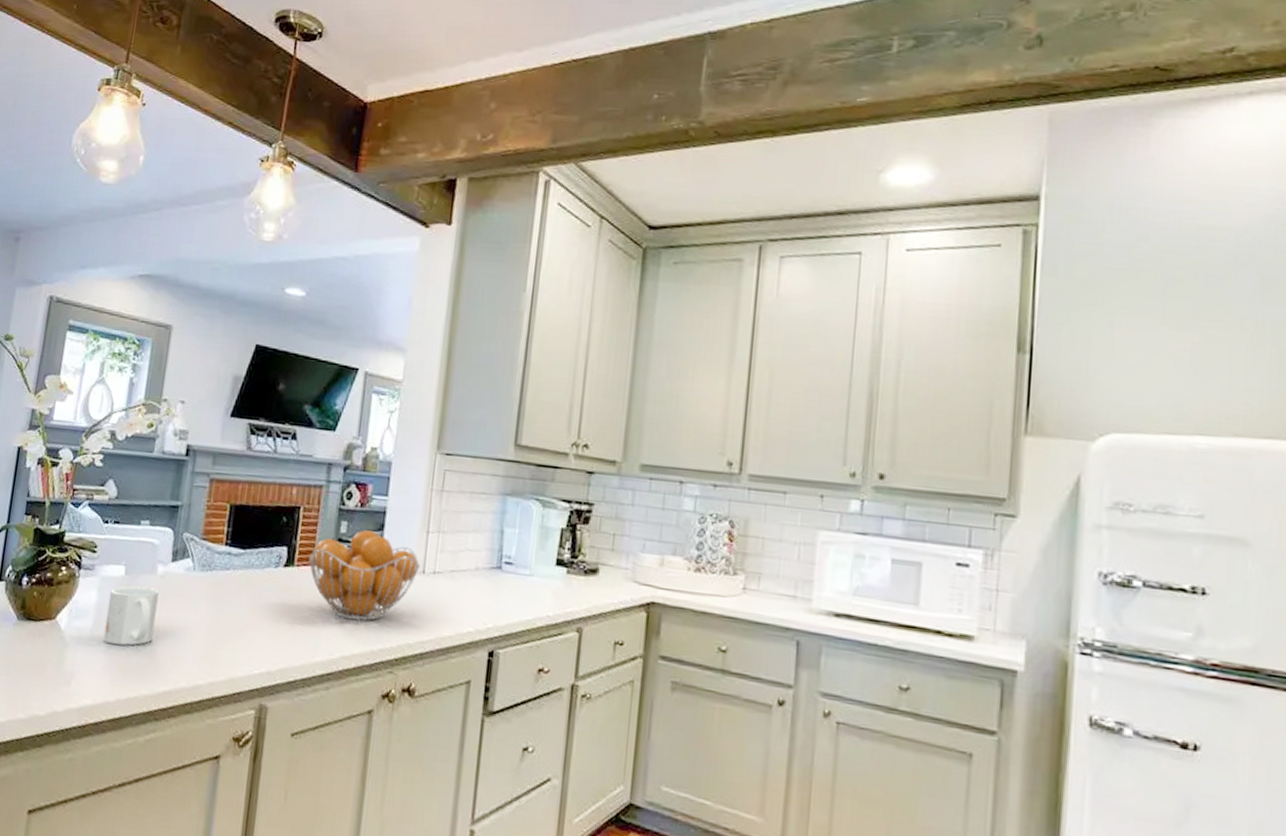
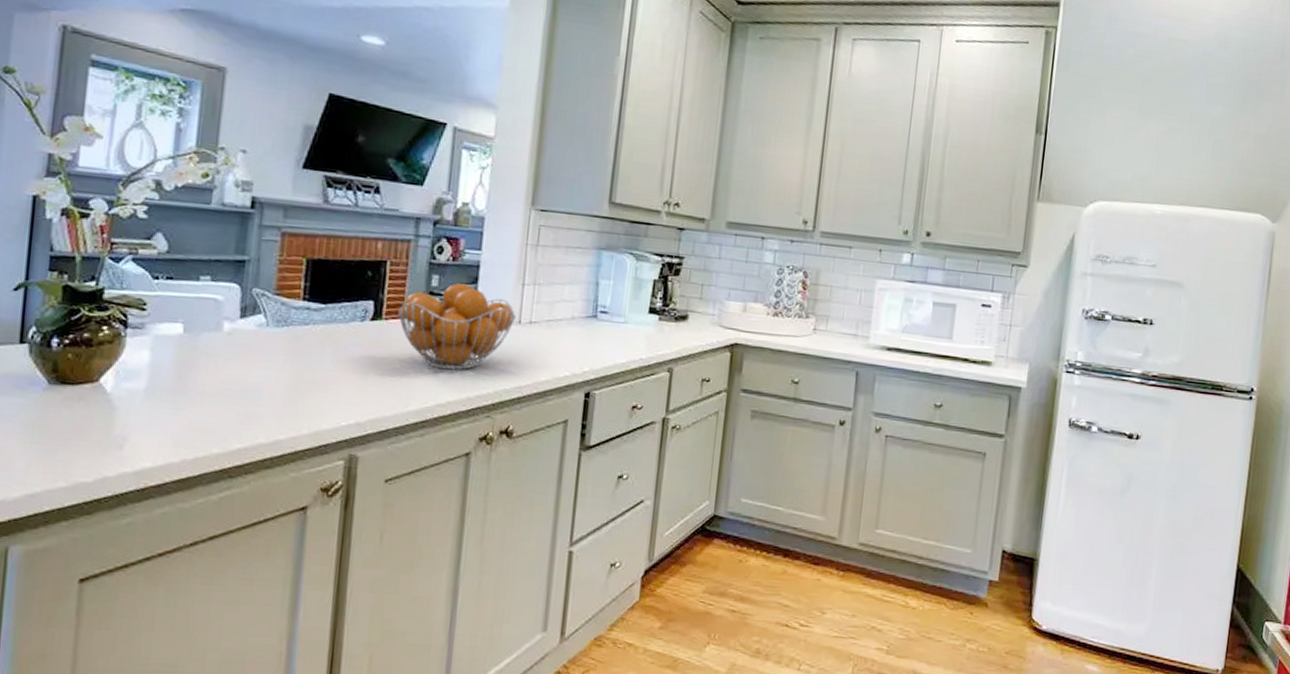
mug: present [103,586,159,646] -> none [161,344,227,406]

